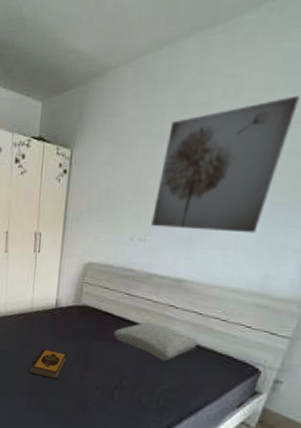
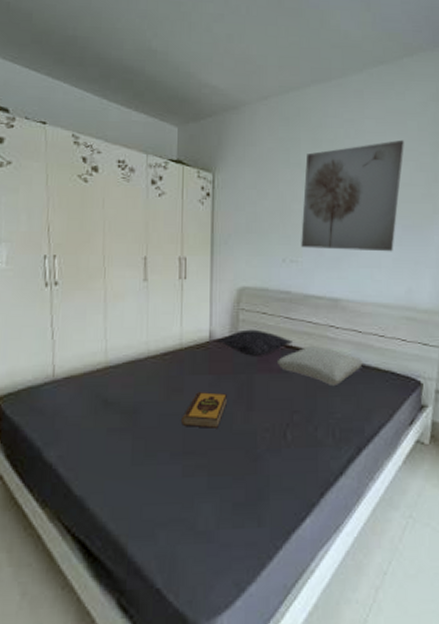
pillow: none [61,301,130,326] -> present [217,329,292,356]

